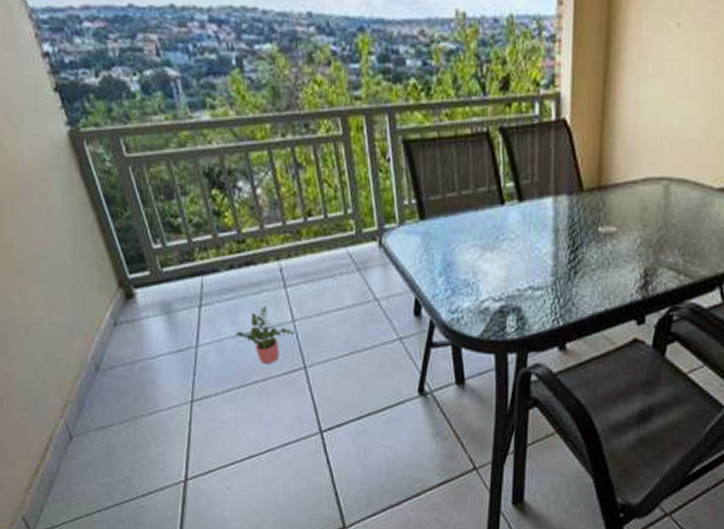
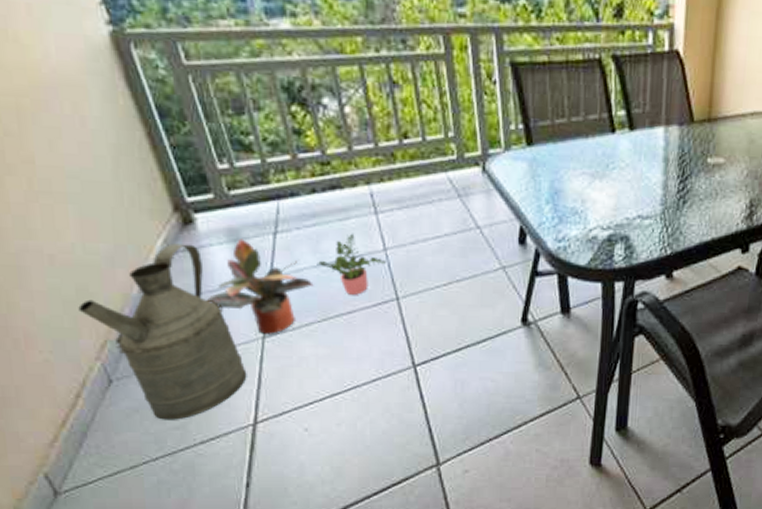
watering can: none [46,315,179,474] -> present [78,243,247,420]
potted plant: none [145,311,233,399] -> present [206,239,314,334]

